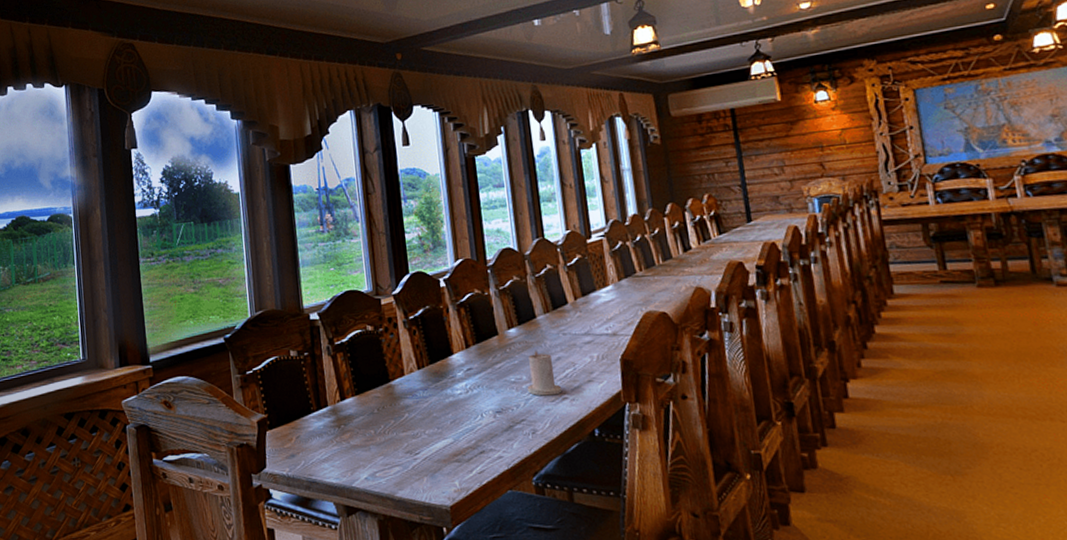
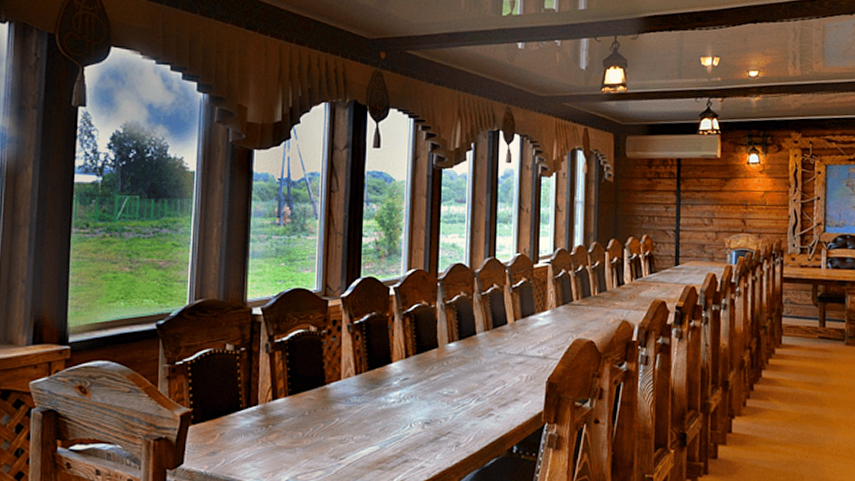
candle: present [527,350,562,396] -> none [457,366,490,411]

